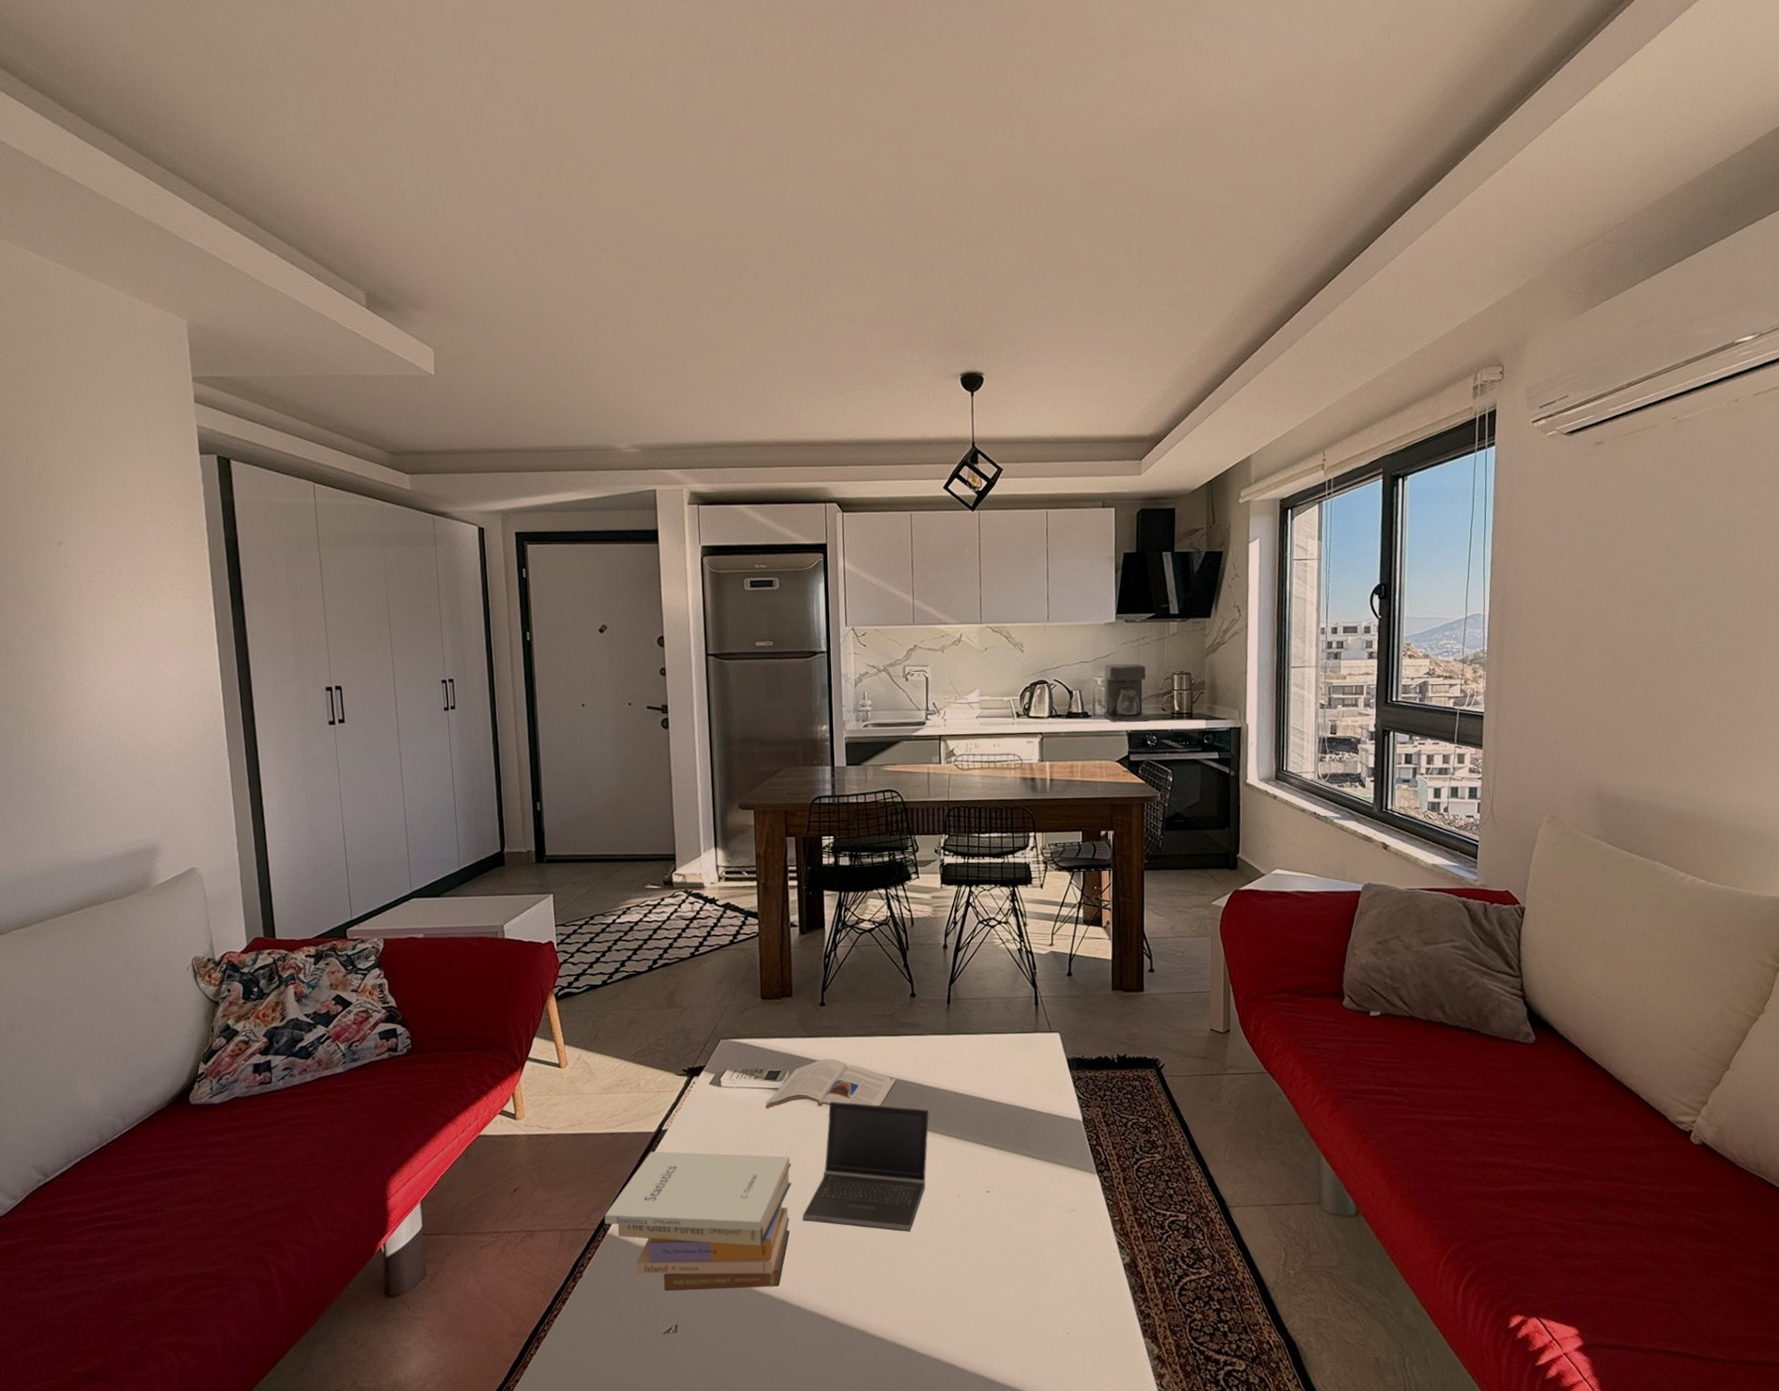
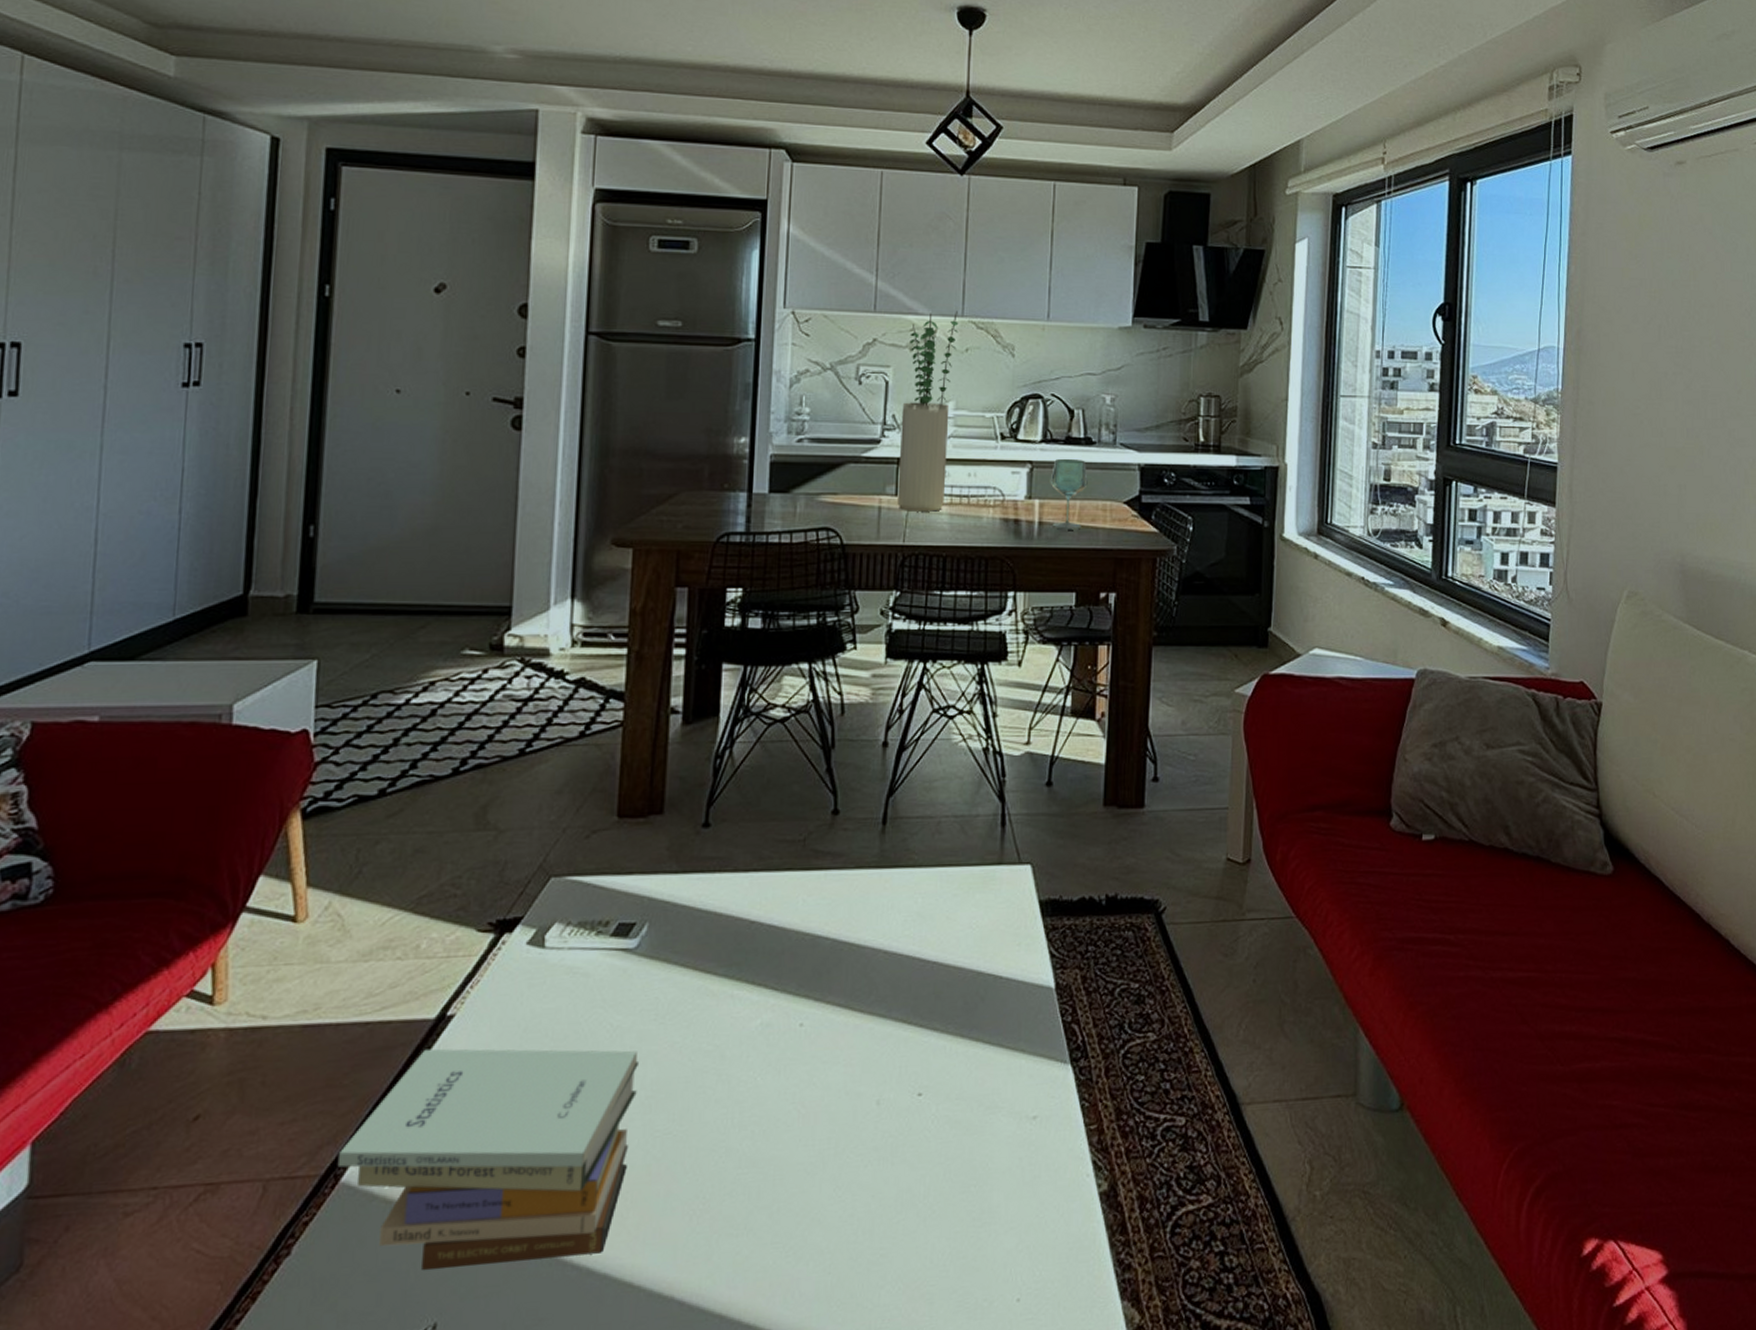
magazine: present [765,1059,897,1108] -> none [608,904,804,979]
laptop computer: present [803,1101,929,1232] -> none [648,966,845,1159]
vase: none [939,619,979,775] -> present [897,311,959,512]
wine glass: none [1057,729,1087,784] -> present [1050,458,1088,530]
coffee maker: present [1102,663,1150,723] -> none [1110,379,1168,454]

